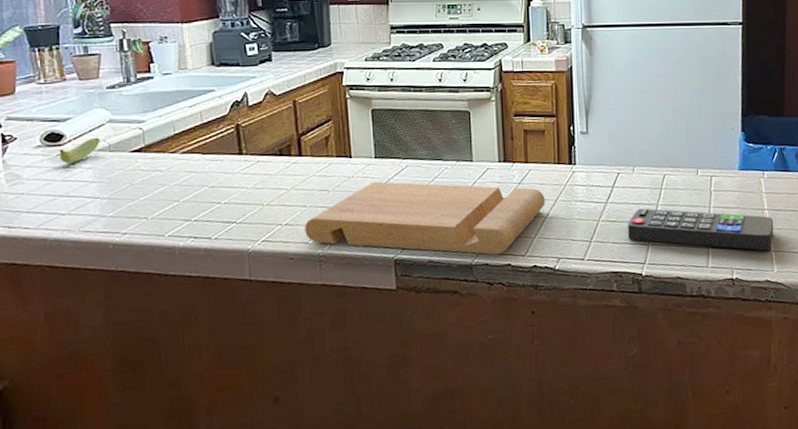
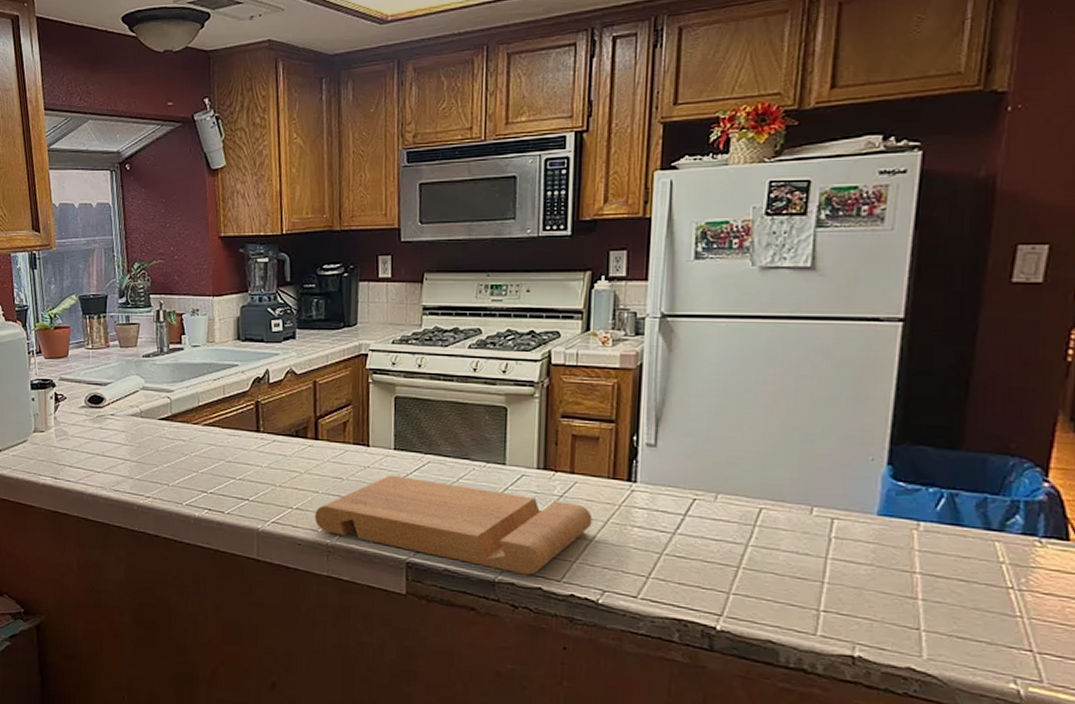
banana: present [59,137,101,163] -> none [99,402,134,425]
remote control: present [628,208,774,251] -> none [701,546,929,628]

